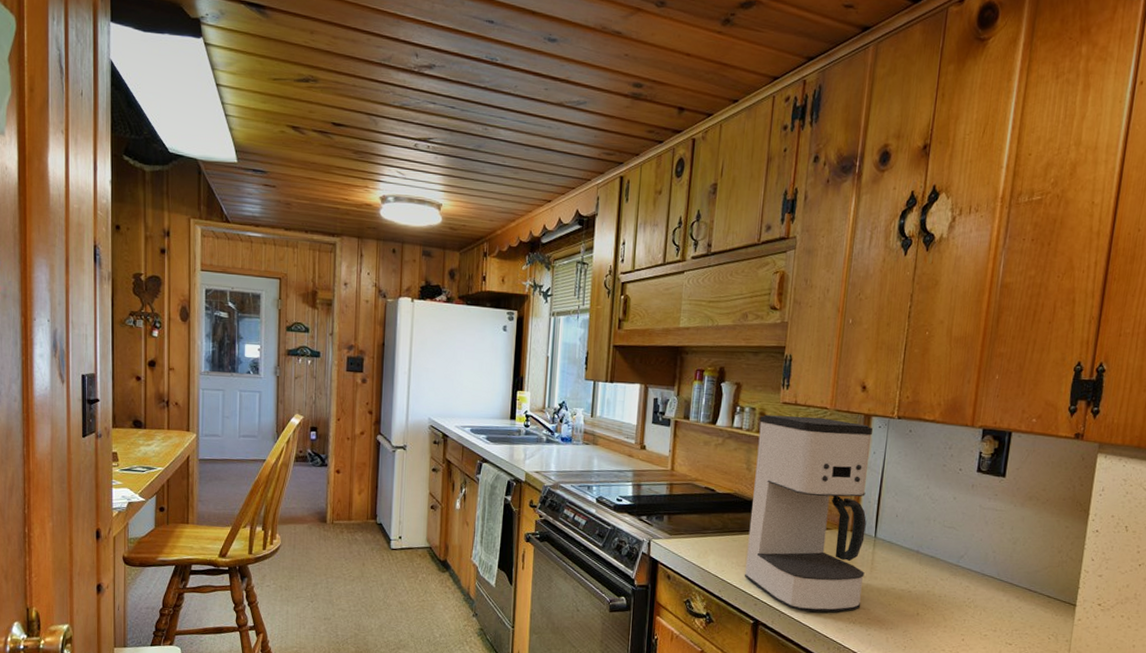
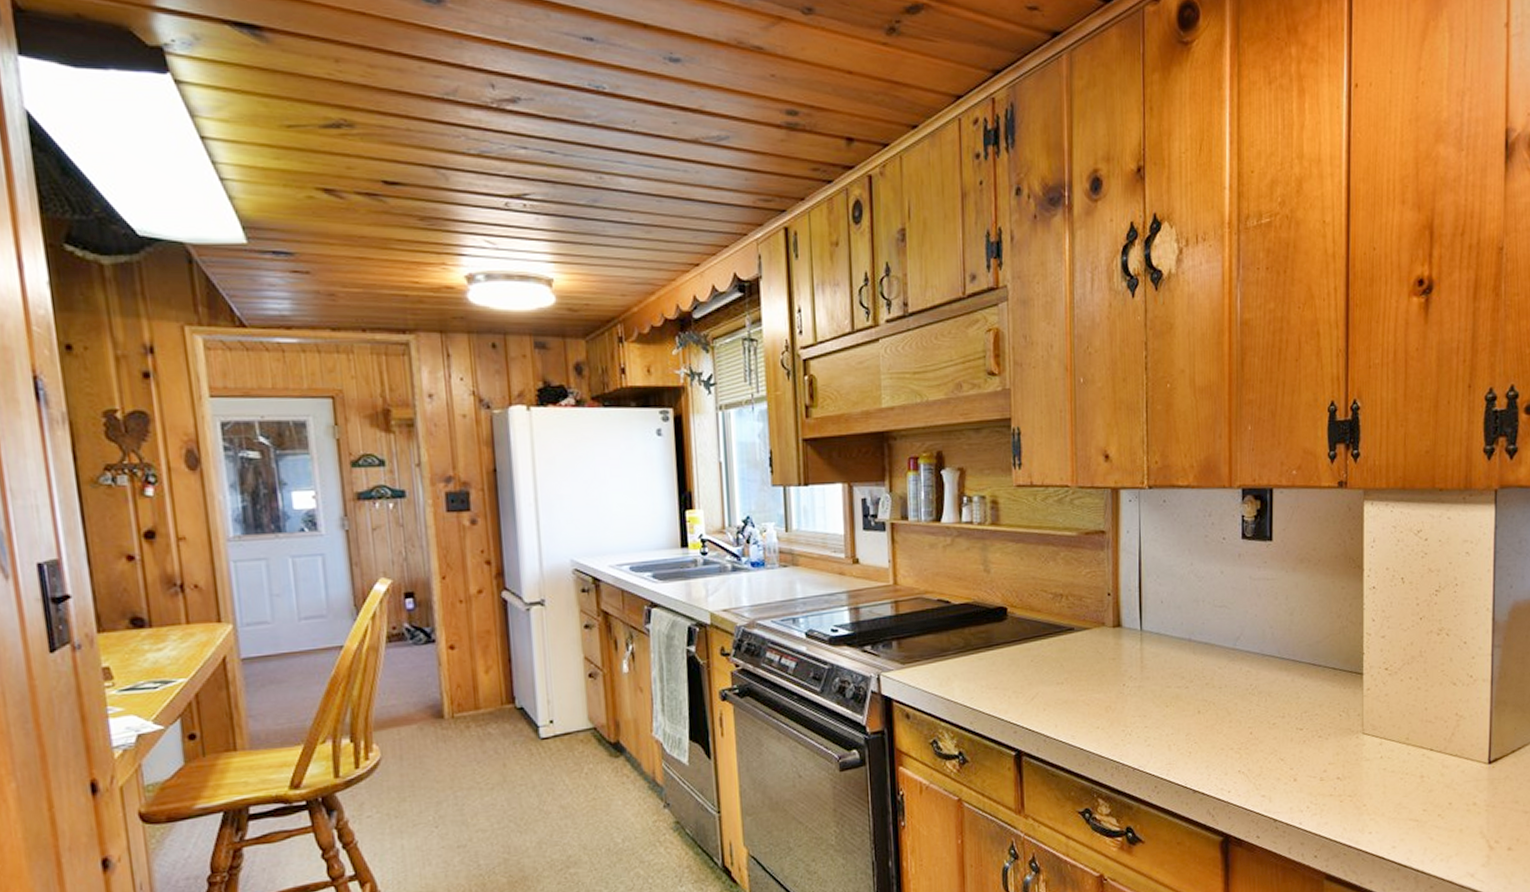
coffee maker: present [745,415,873,613] -> none [993,498,1136,731]

